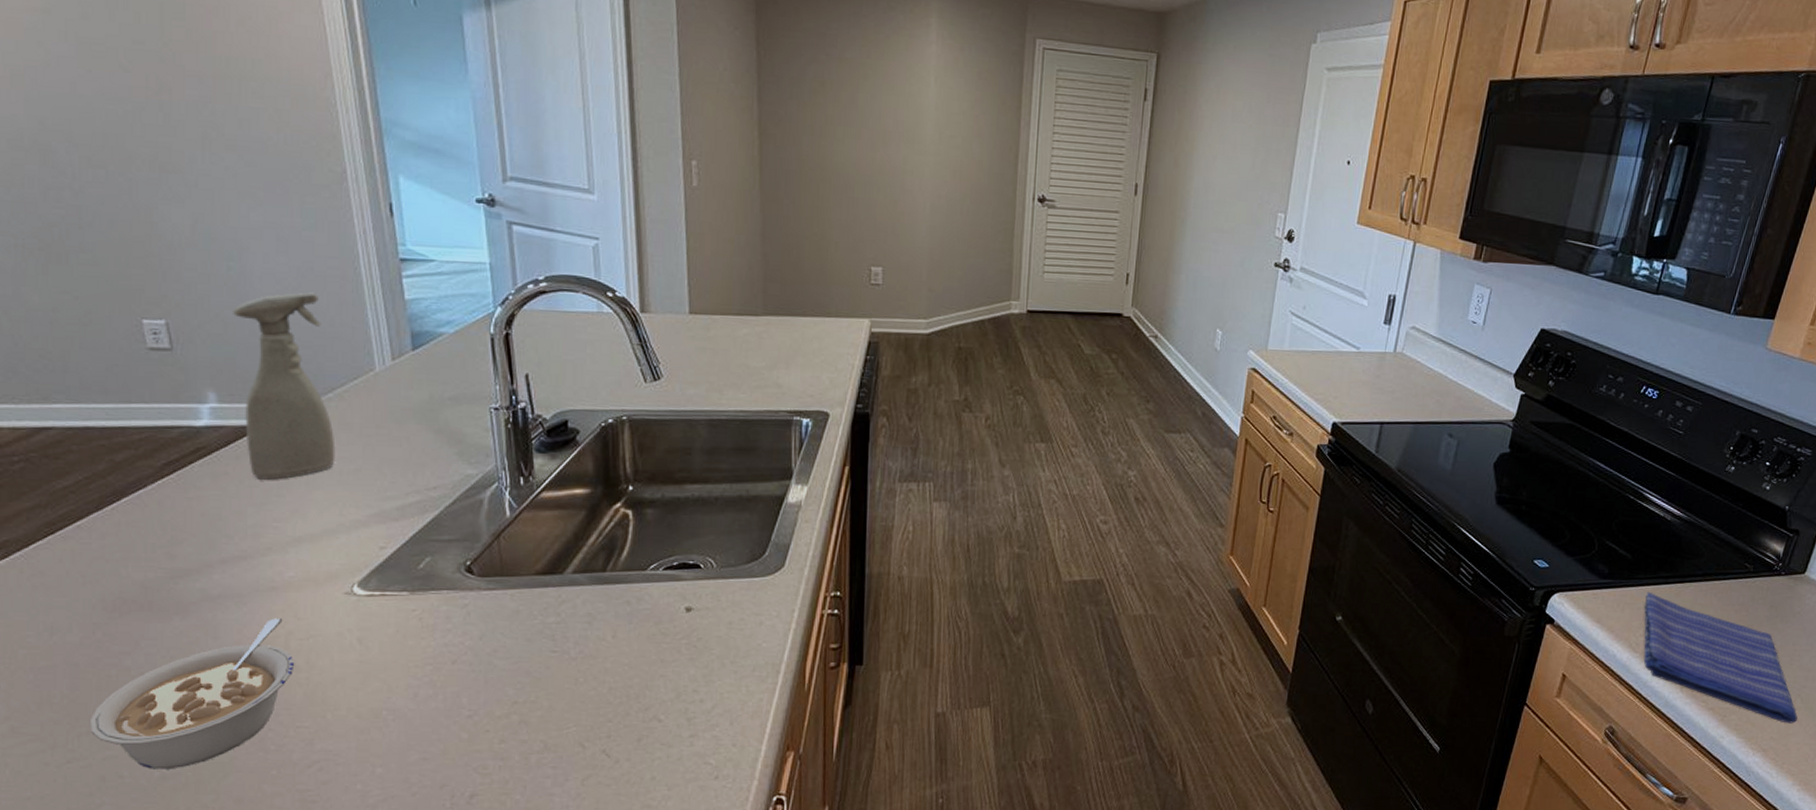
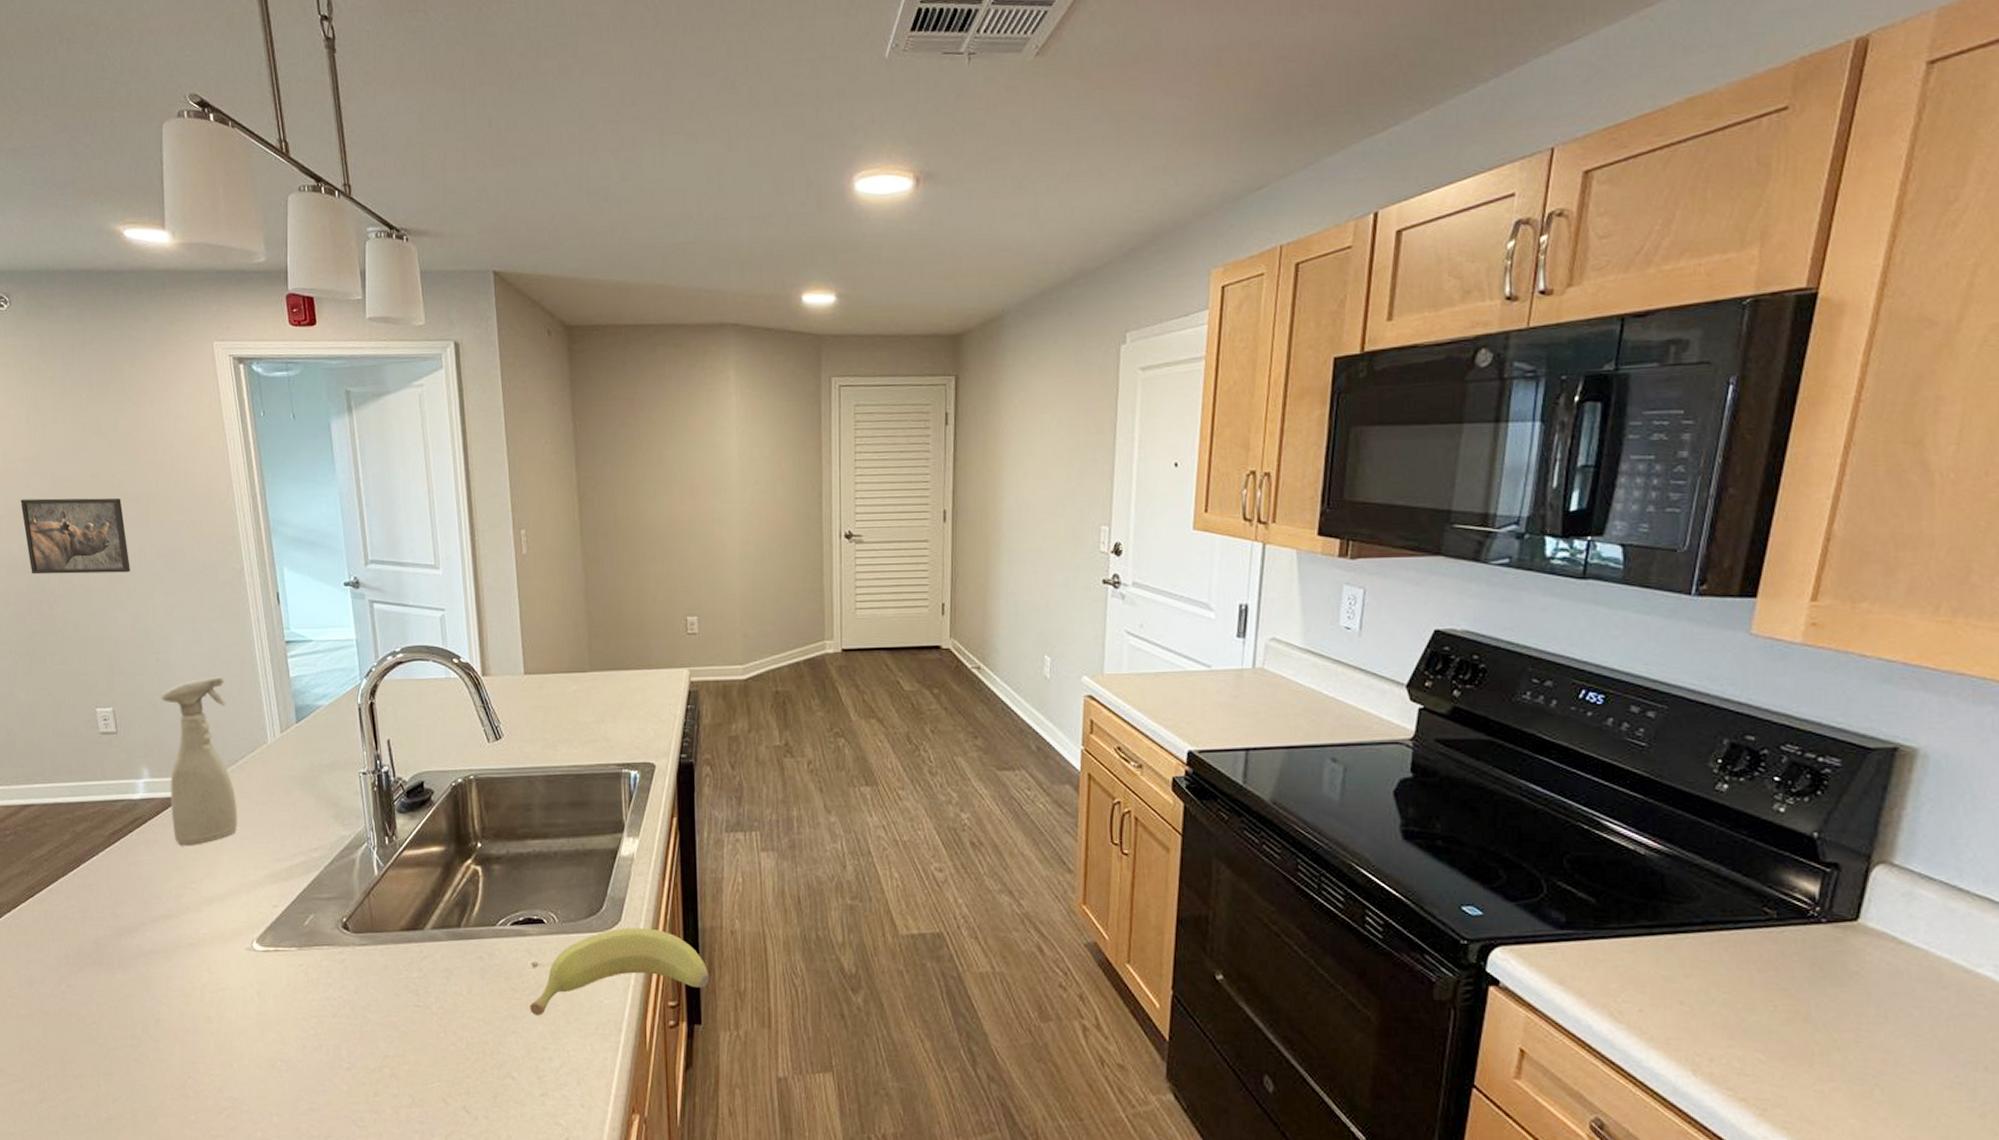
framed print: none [27,59,190,163] -> present [20,497,130,575]
legume: present [89,618,295,770] -> none [56,972,208,1112]
banana: none [681,573,874,659] -> present [530,927,709,1016]
dish towel: present [1643,591,1797,724] -> none [1624,945,1879,1123]

